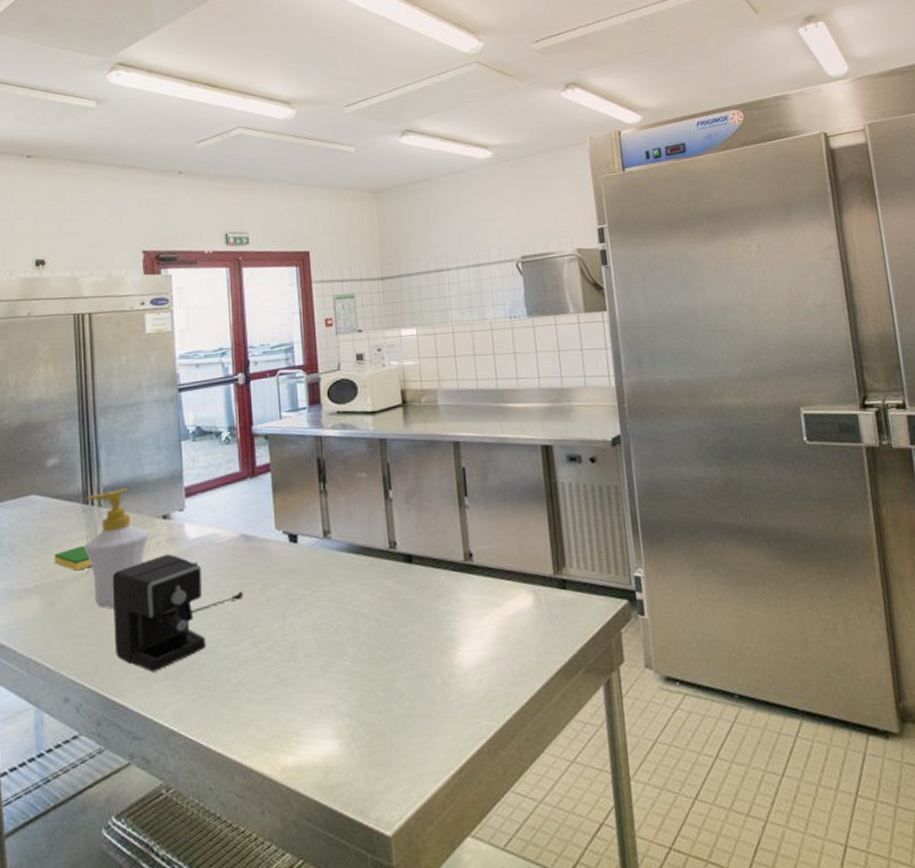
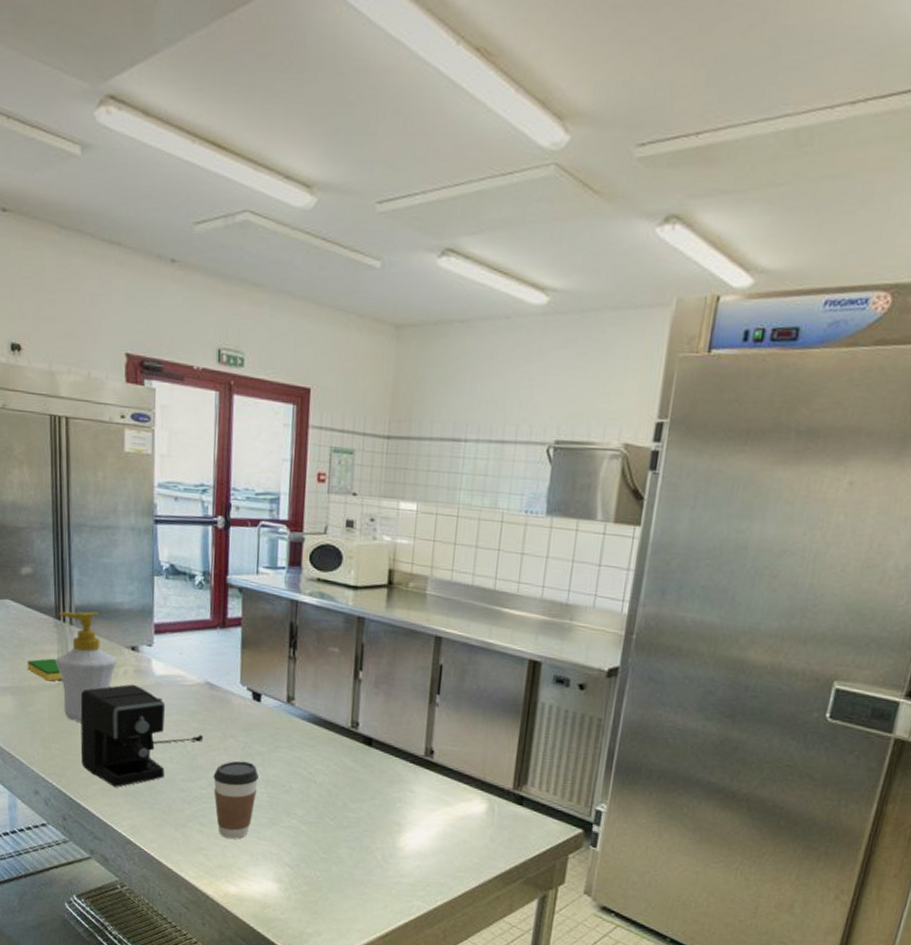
coffee cup: none [257,609,305,701] -> present [213,760,258,839]

